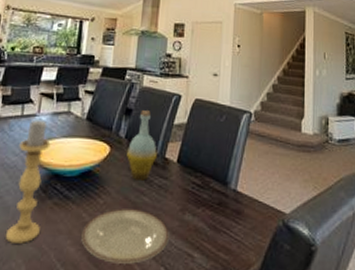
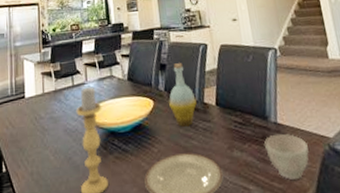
bowl: none [218,202,262,252] -> present [263,133,309,180]

